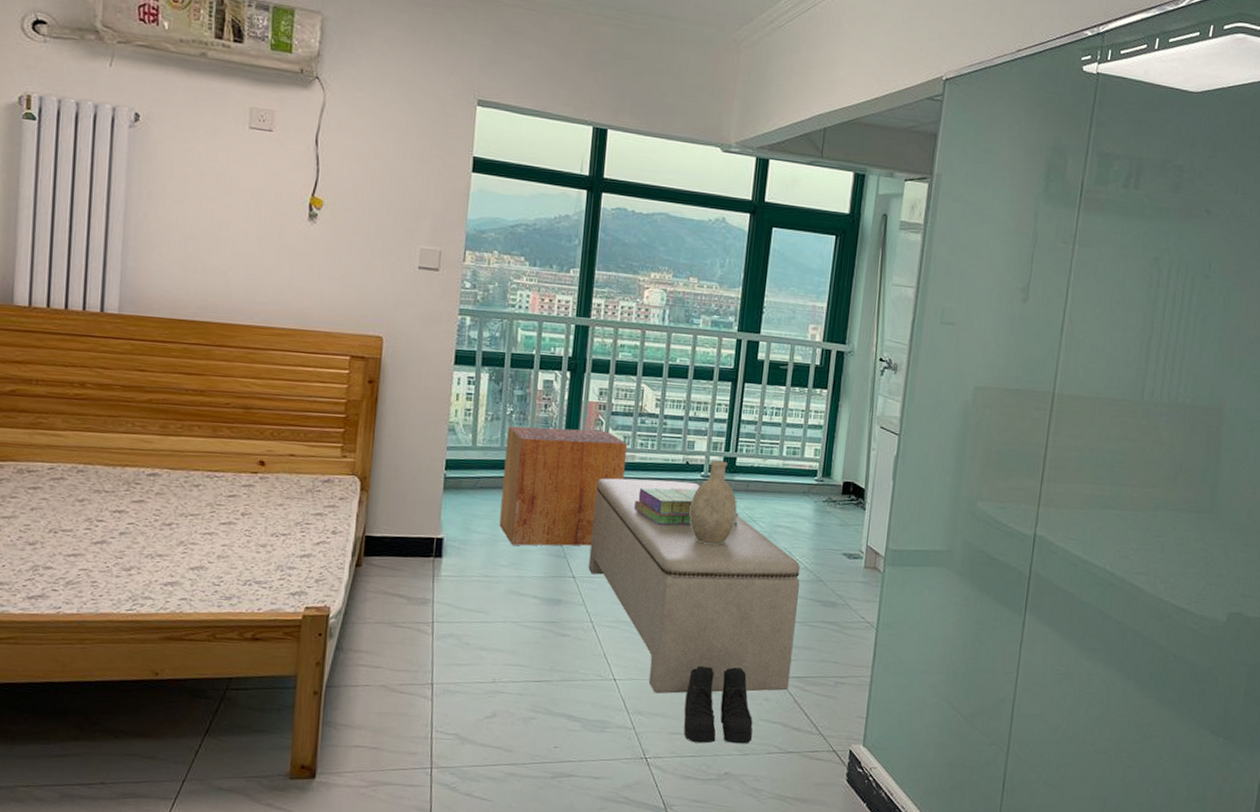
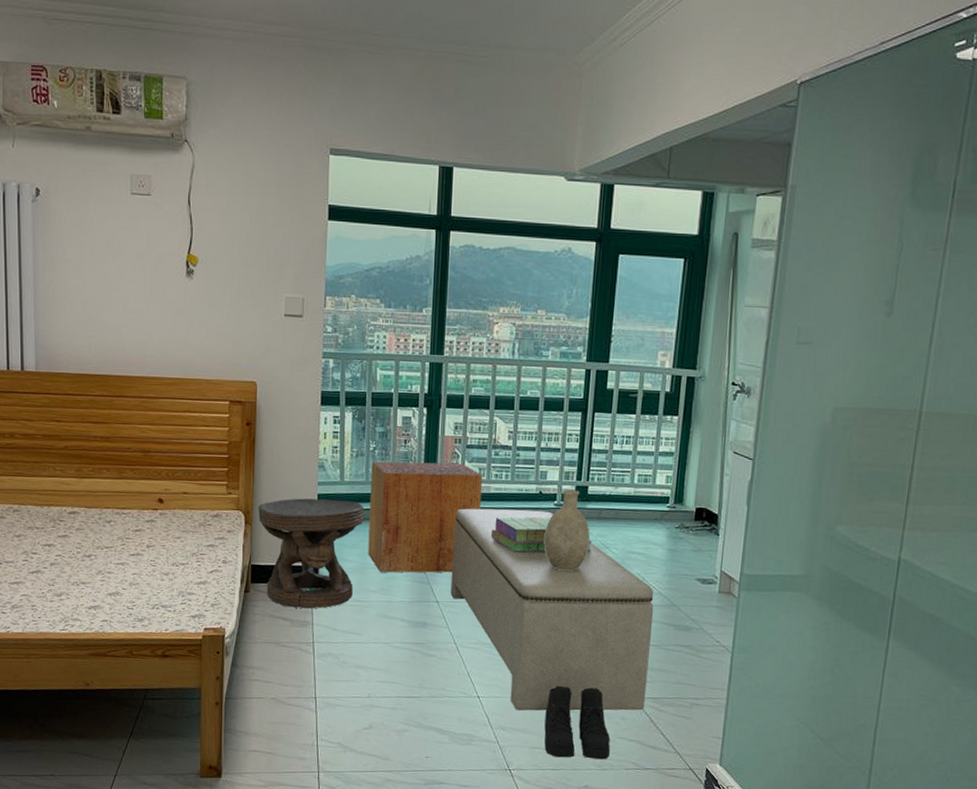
carved stool: none [376,463,498,585] -> present [258,498,365,609]

